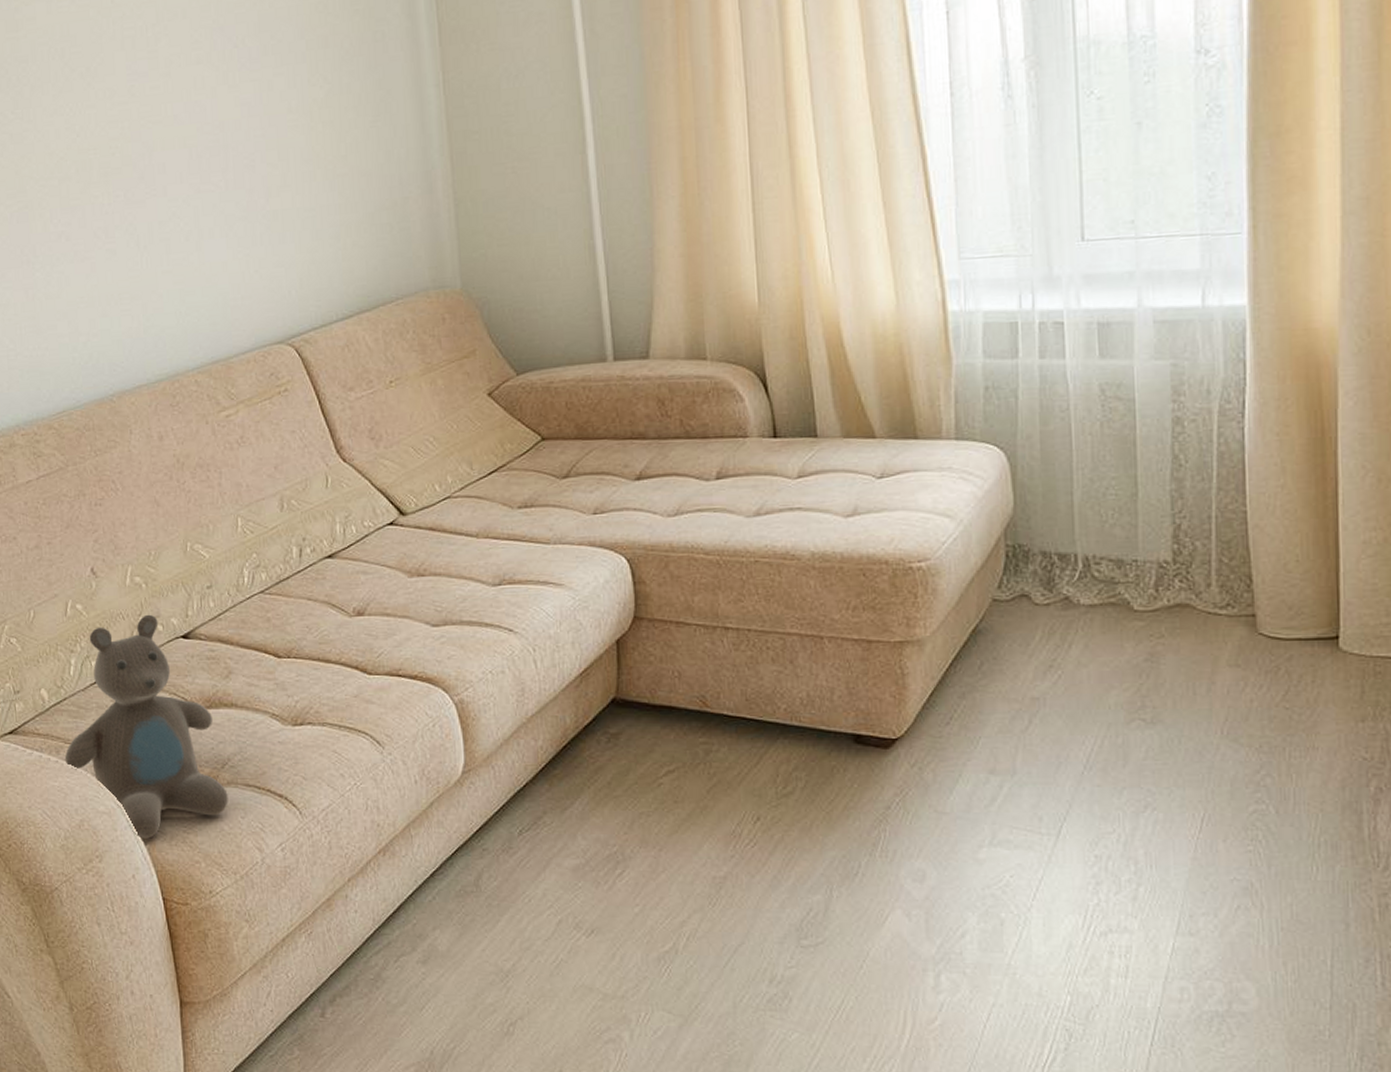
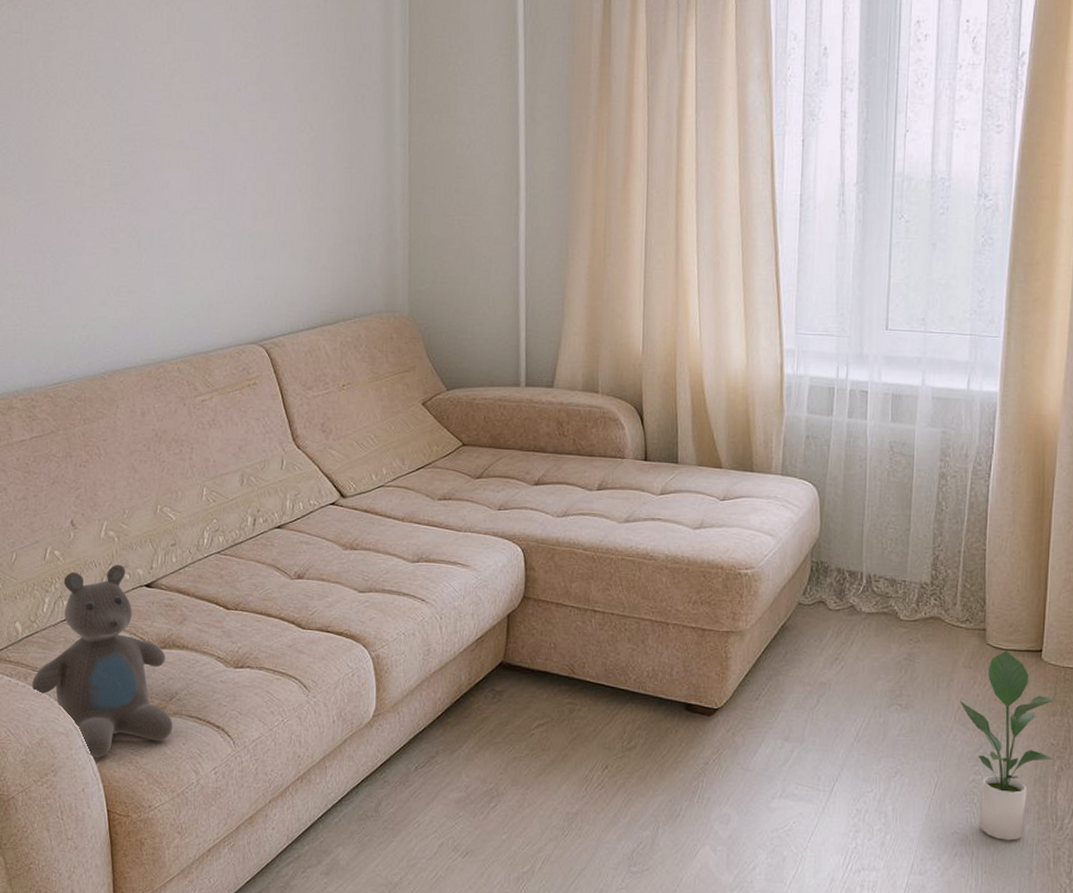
potted plant: none [1226,641,1367,887] -> present [959,651,1057,841]

